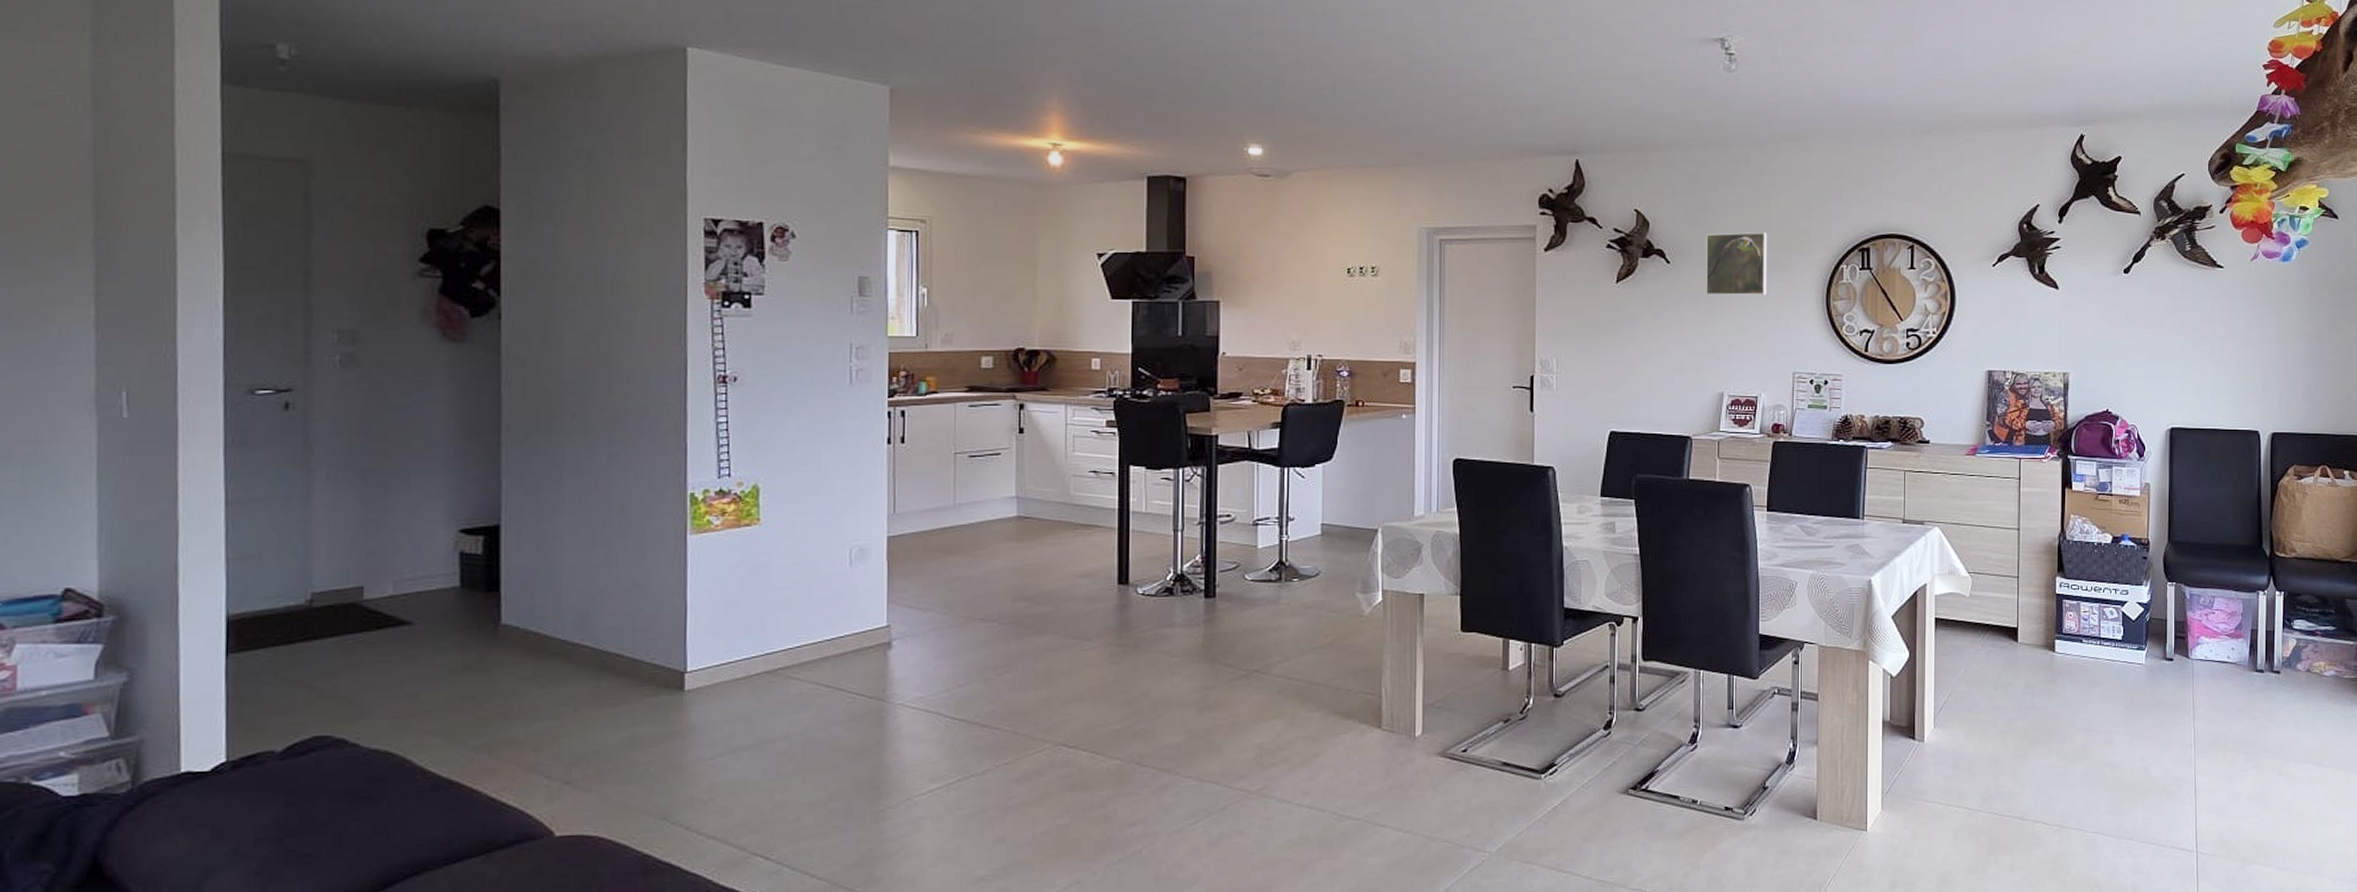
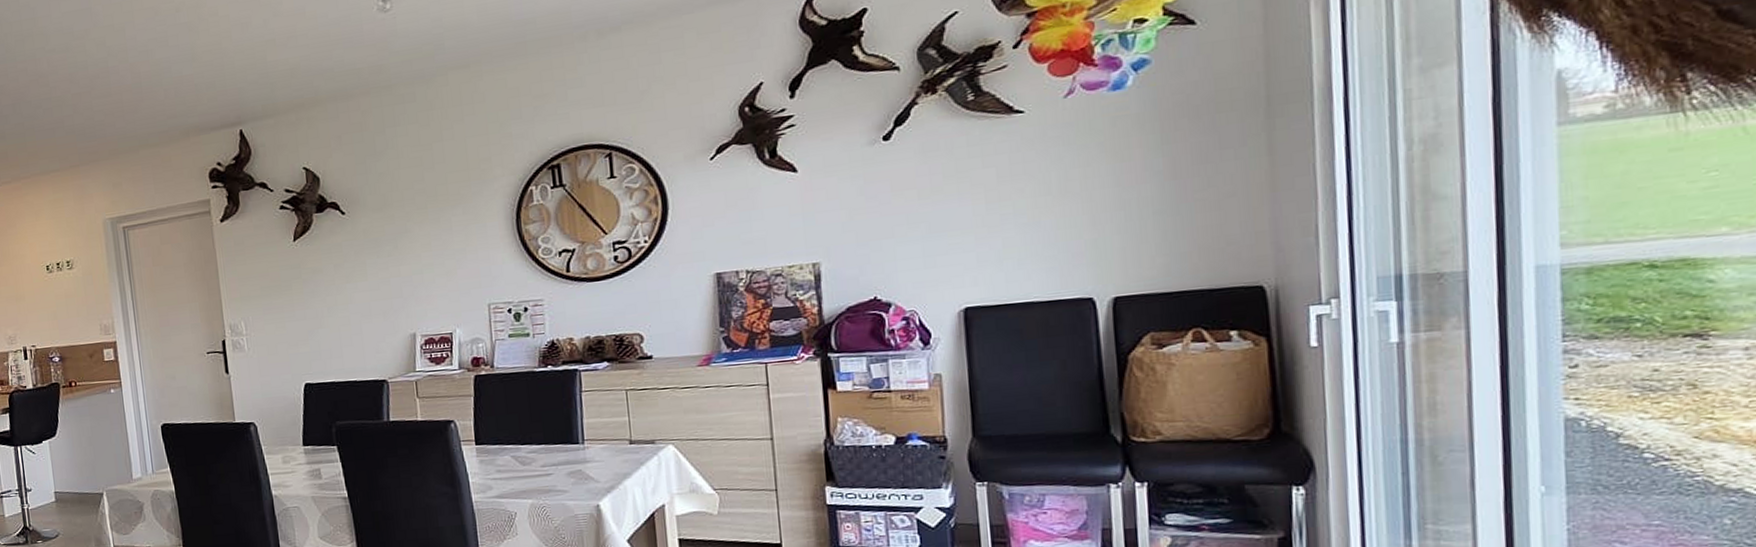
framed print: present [1706,232,1767,296] -> none [379,166,450,240]

